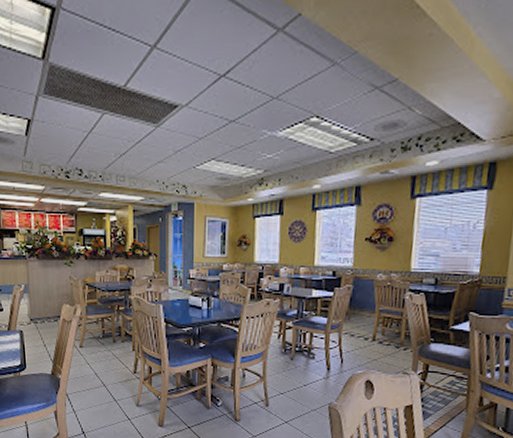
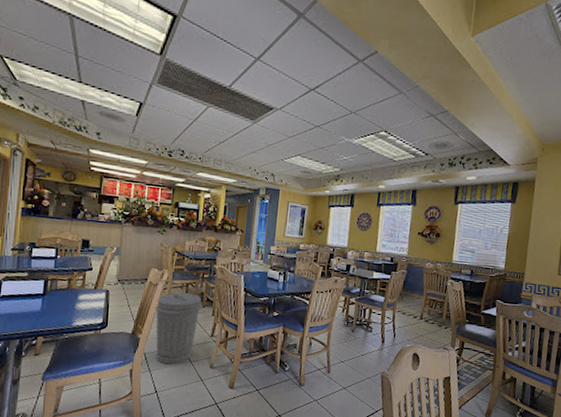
trash can: none [71,328,120,405] -> present [154,292,202,365]

